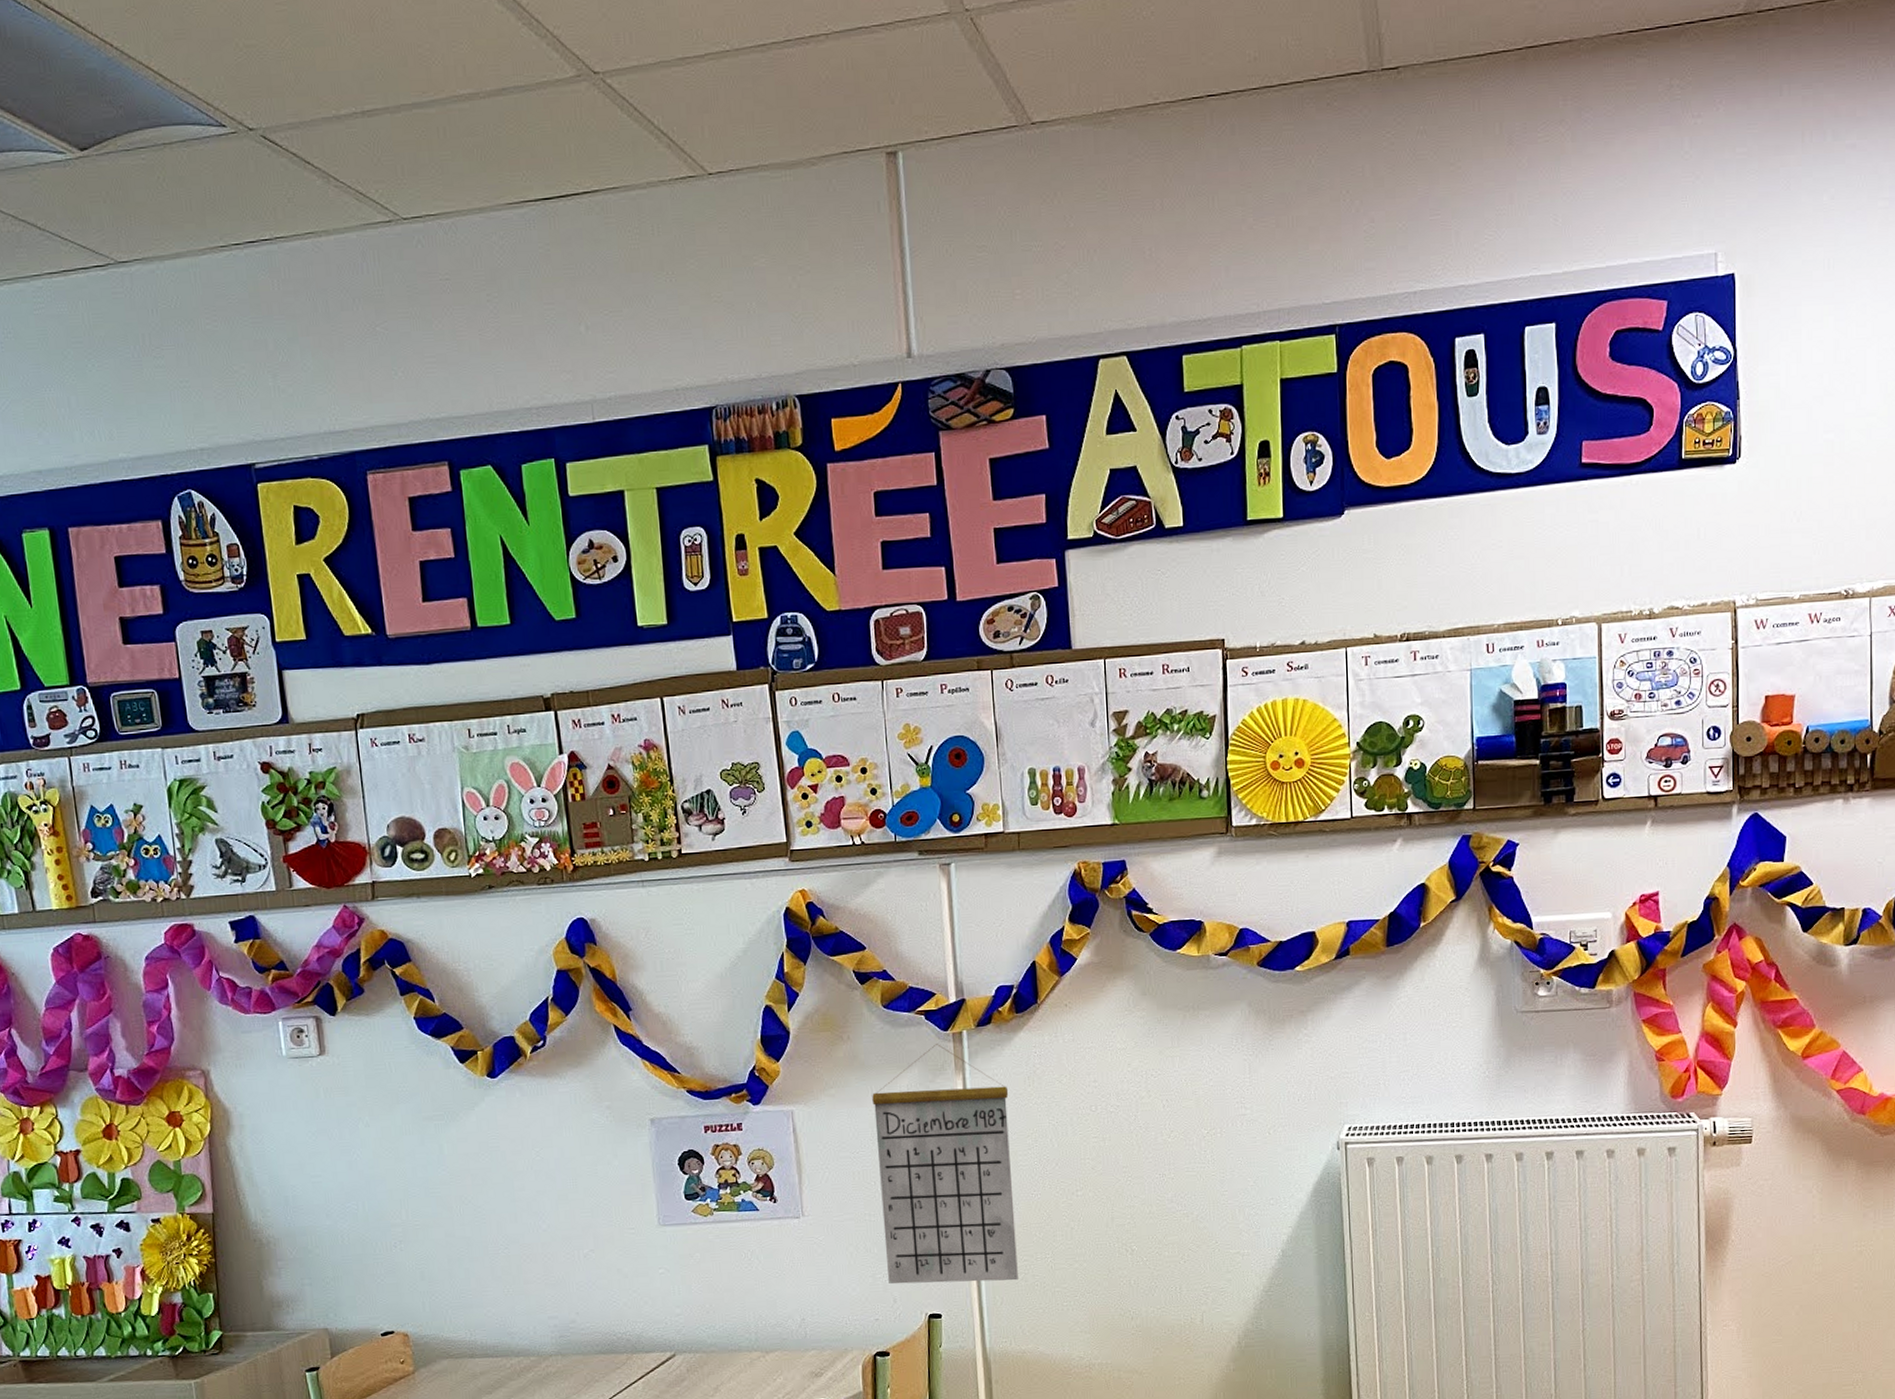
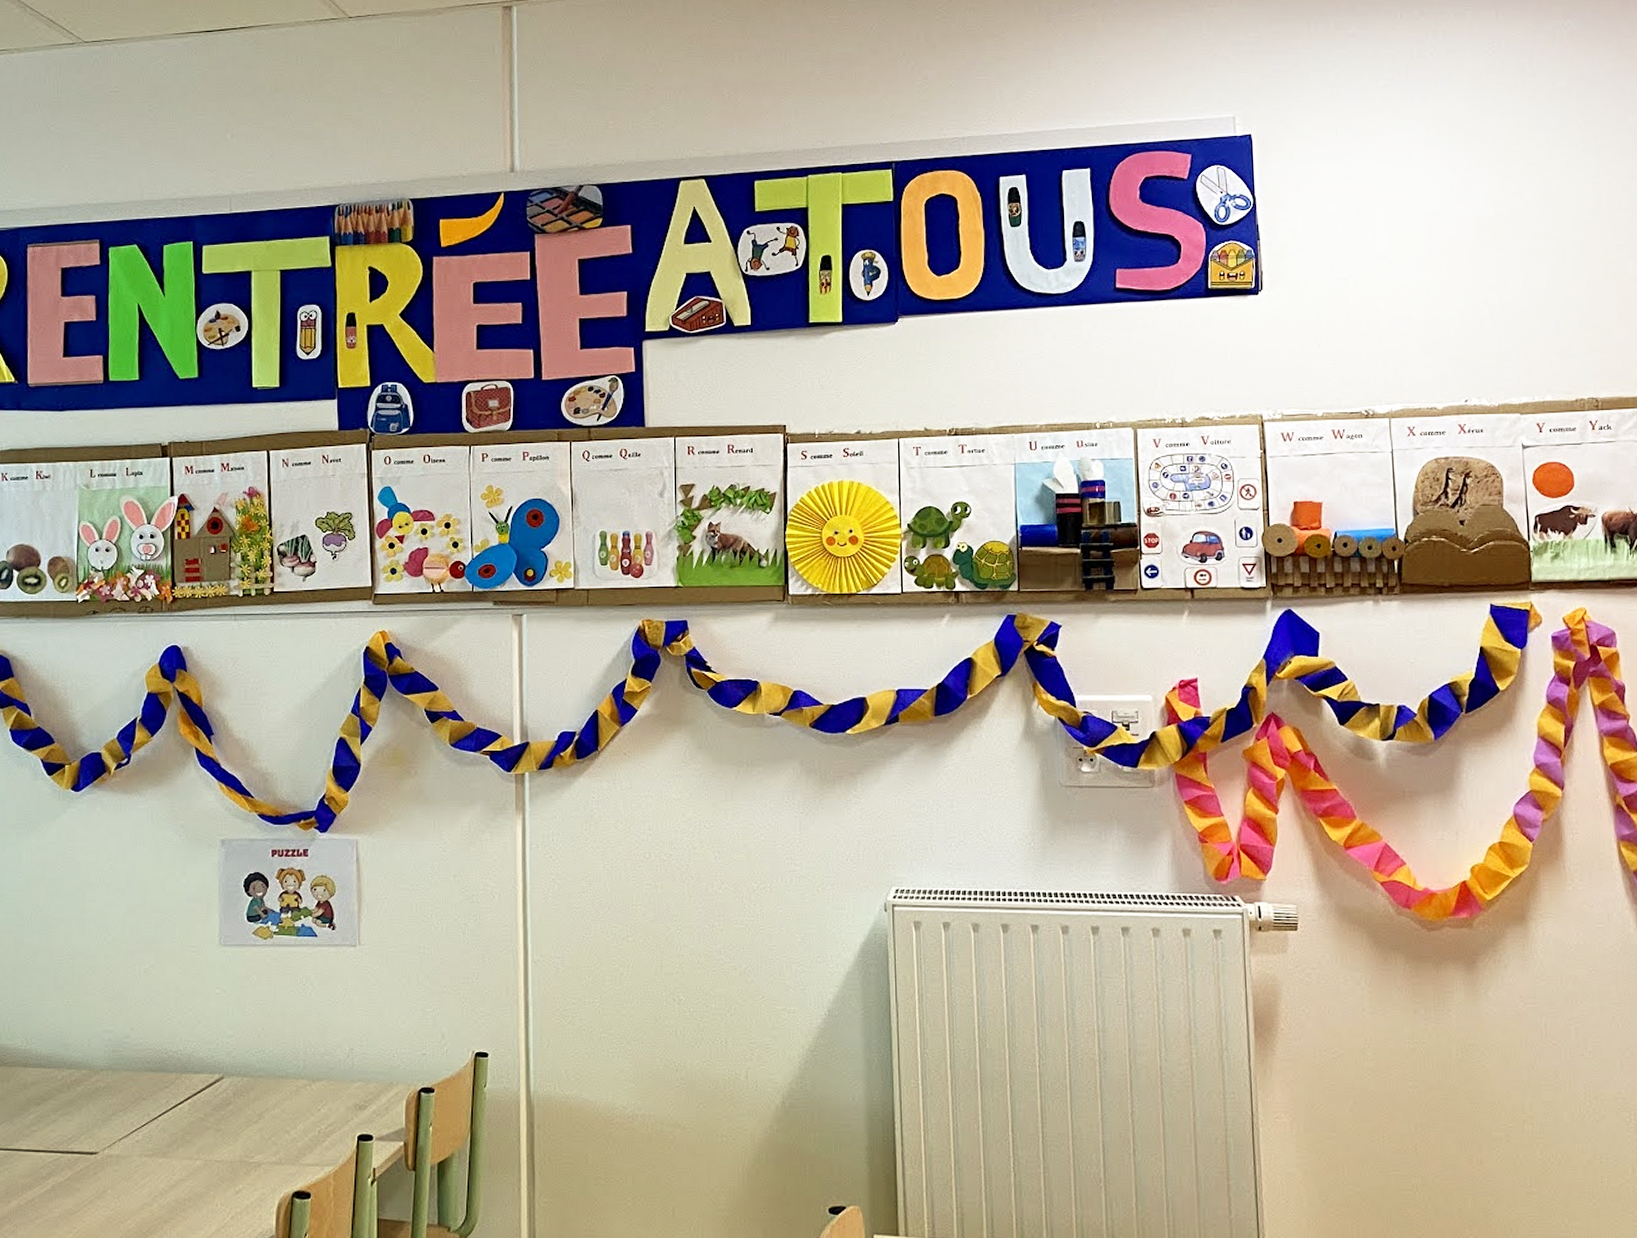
calendar: present [872,1044,1018,1285] -> none [434,784,566,1023]

